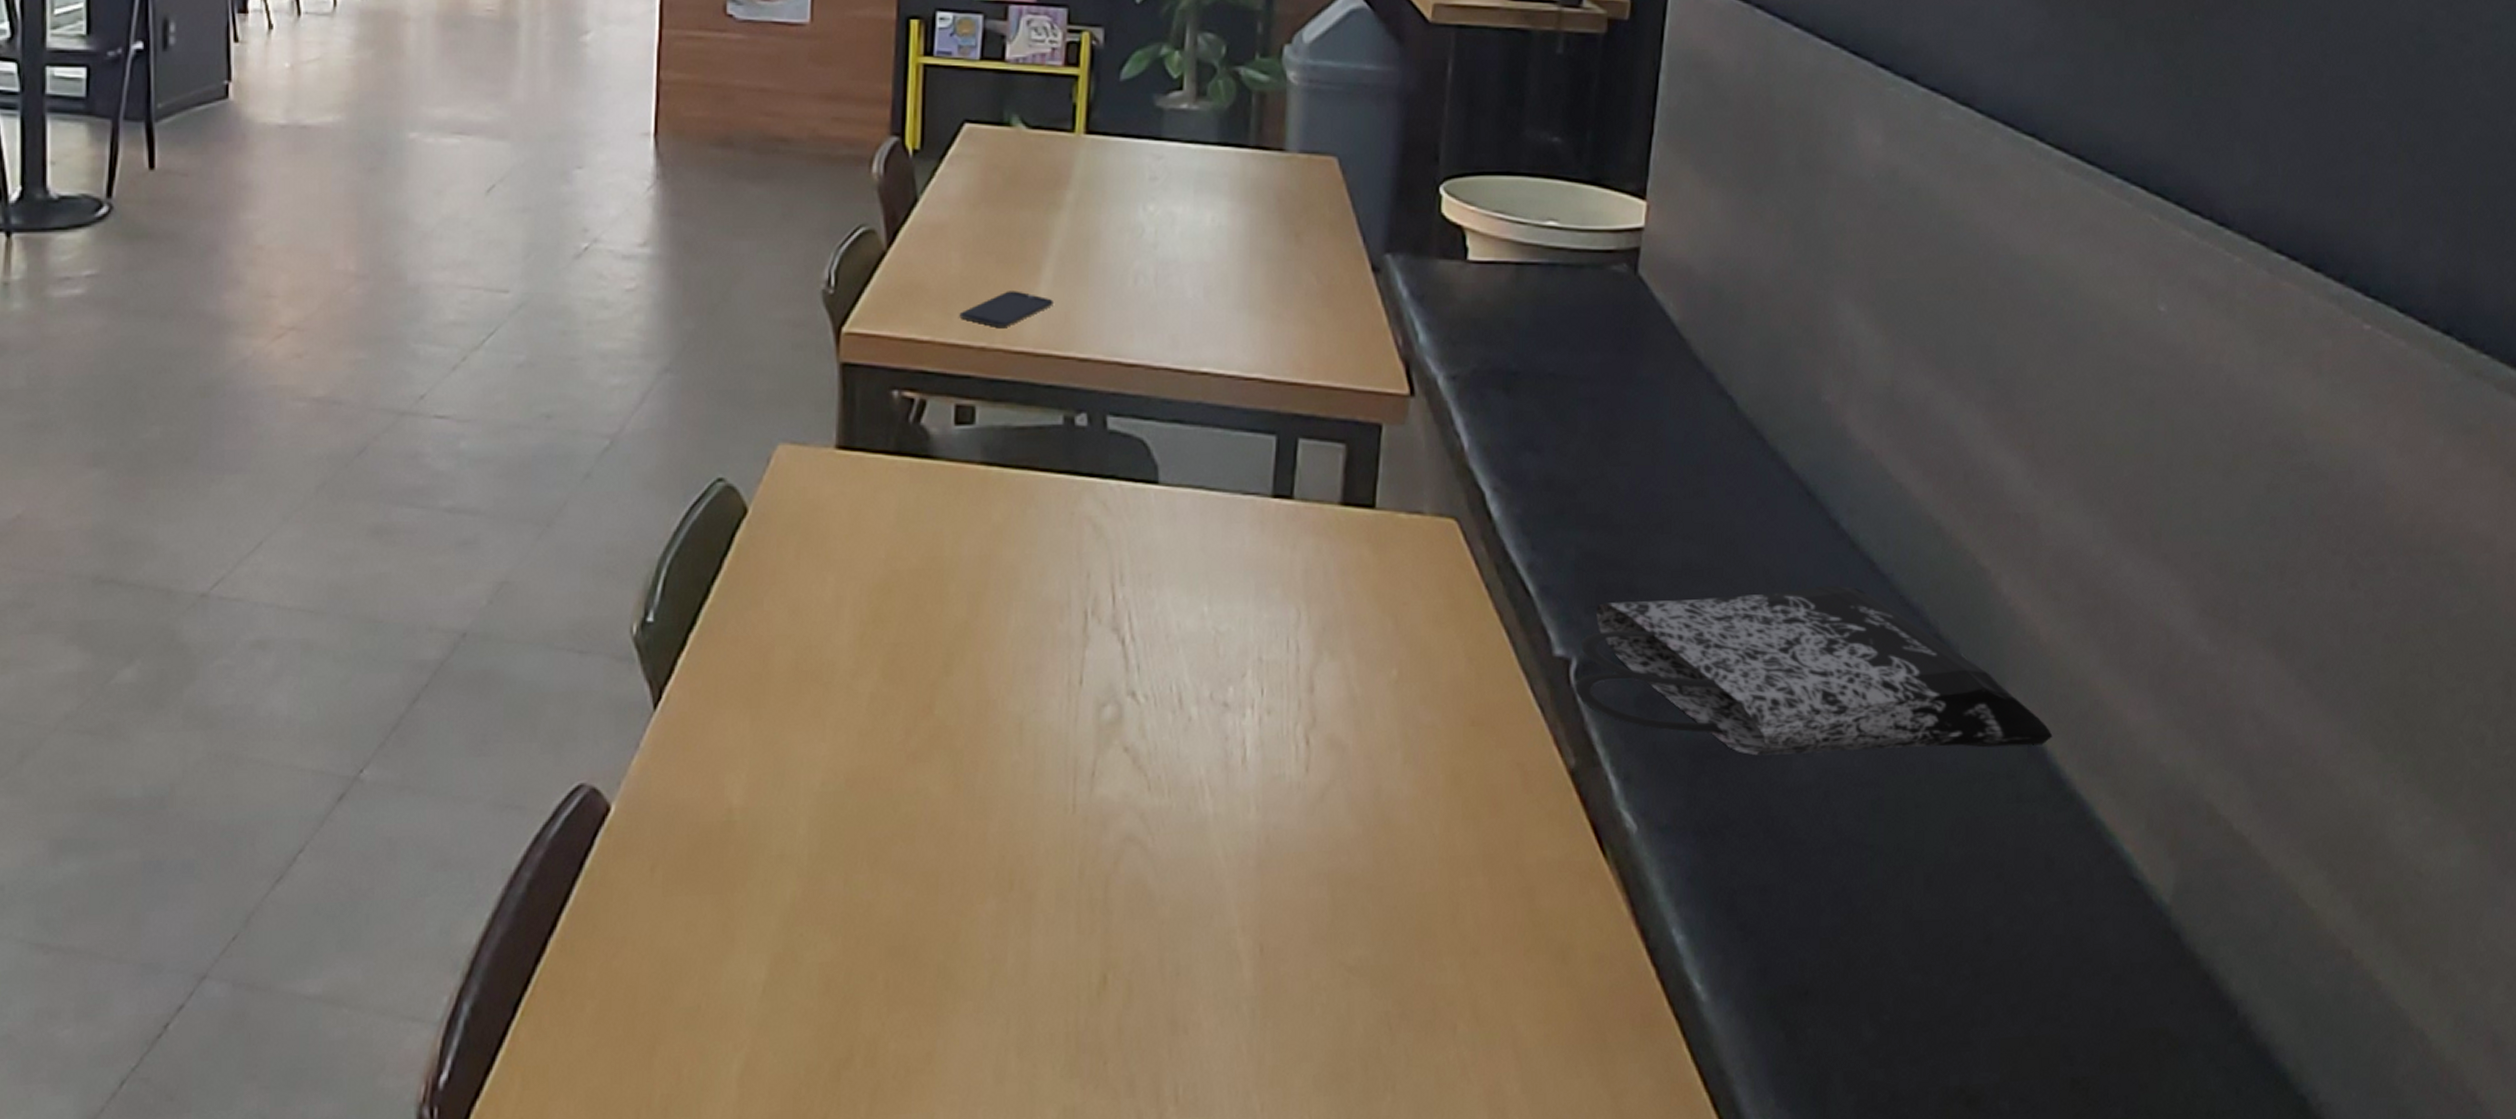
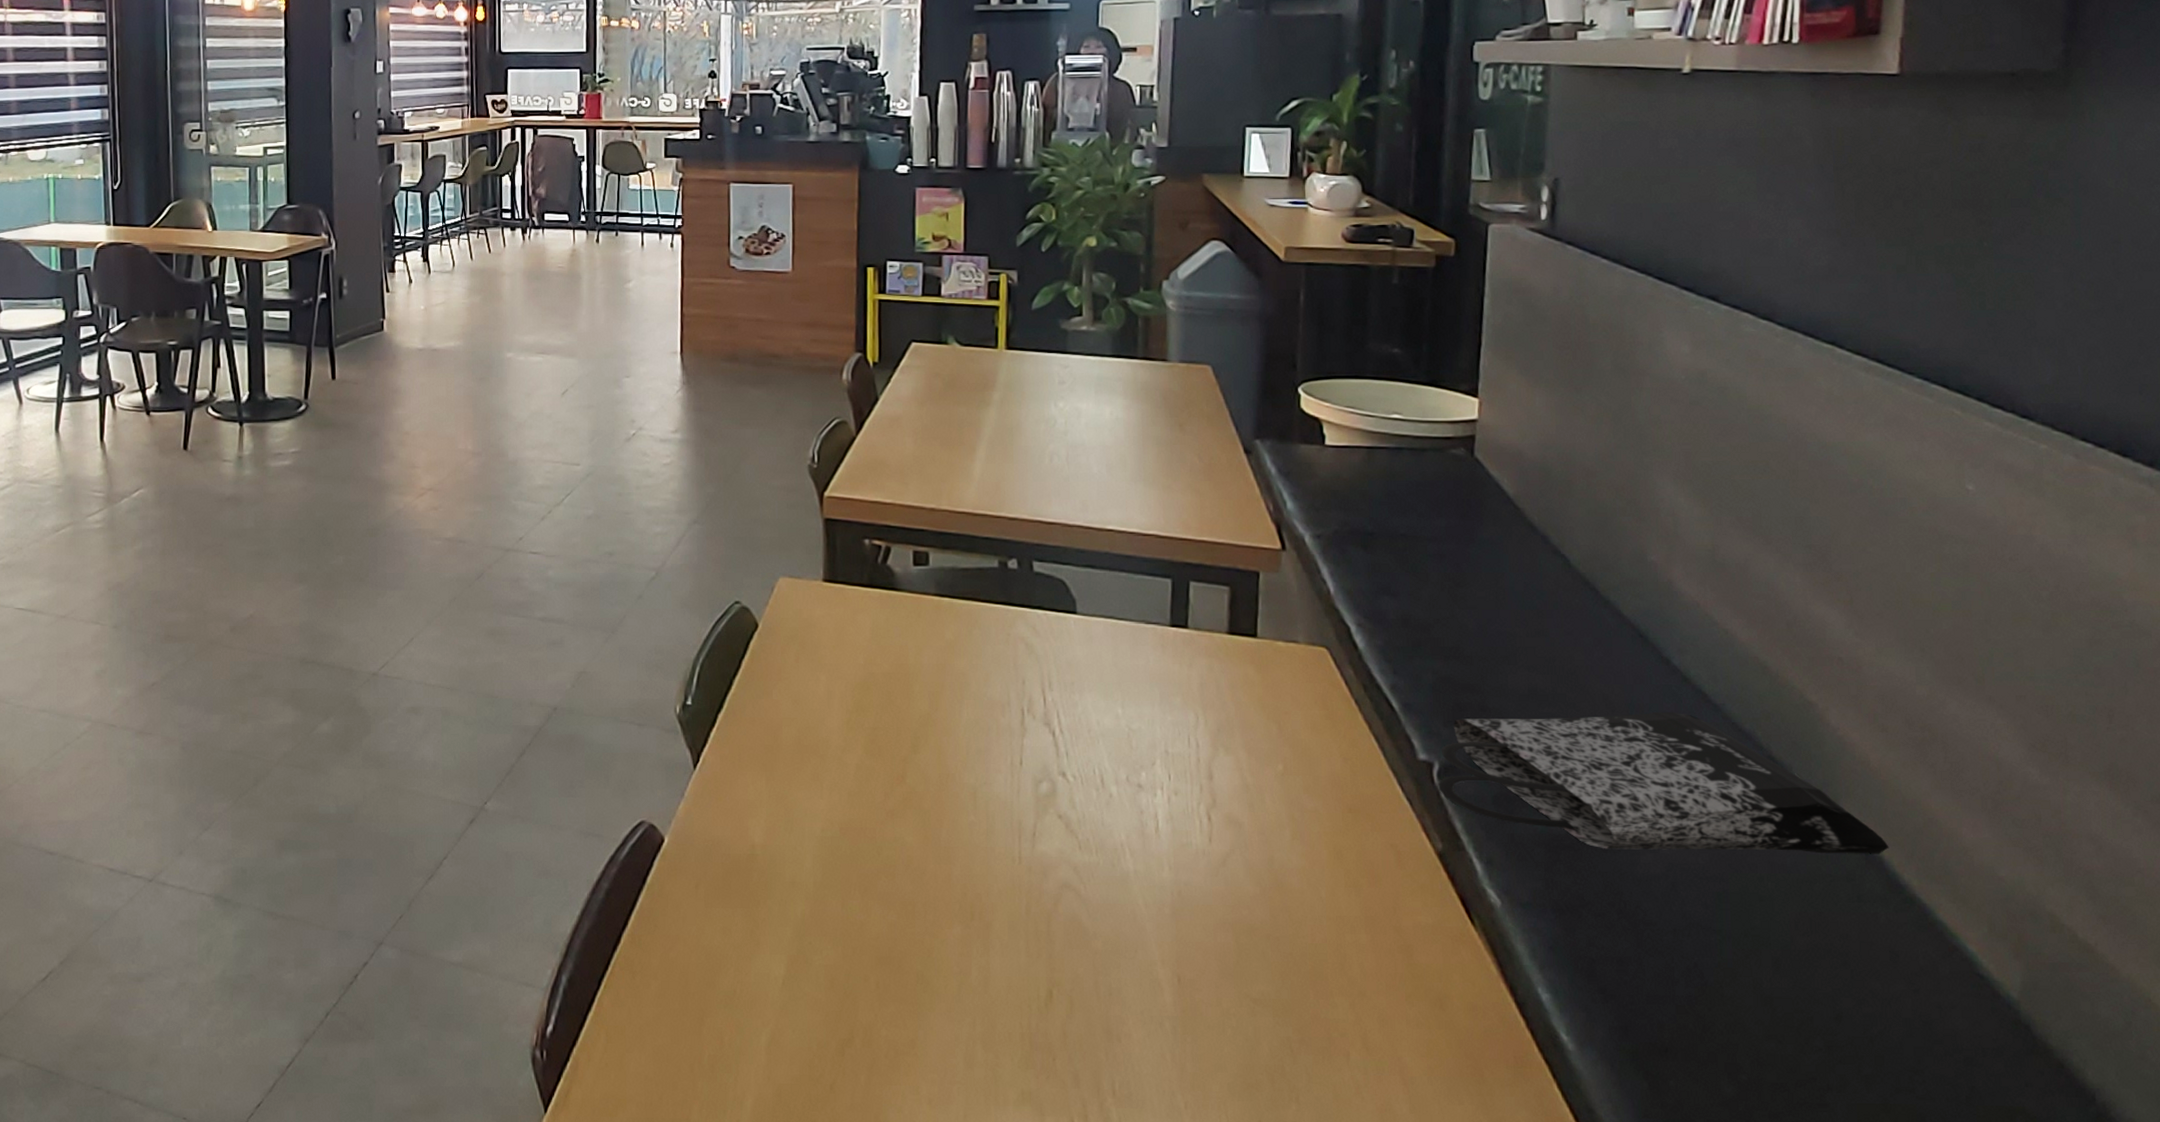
smartphone: present [959,291,1053,327] -> none [913,466,987,493]

